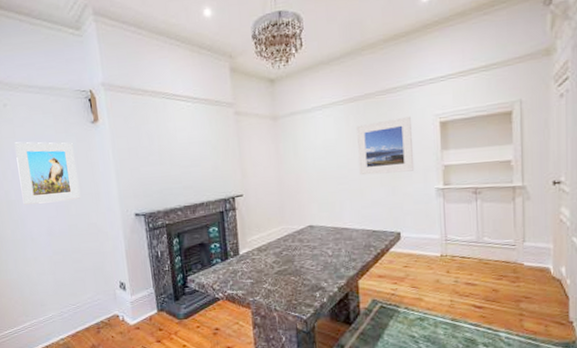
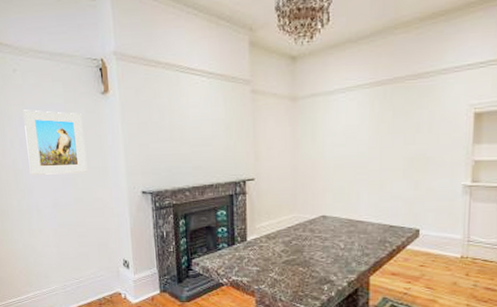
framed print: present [357,116,415,176] -> none [381,105,442,166]

